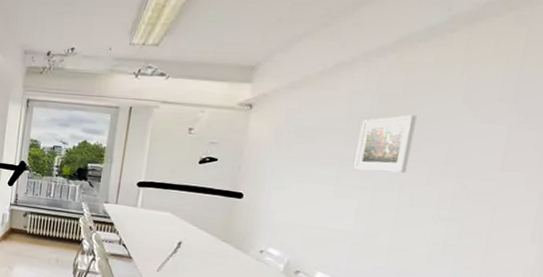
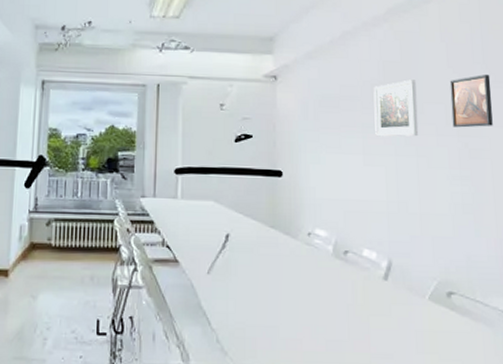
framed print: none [452,113,520,170] -> present [449,75,493,128]

